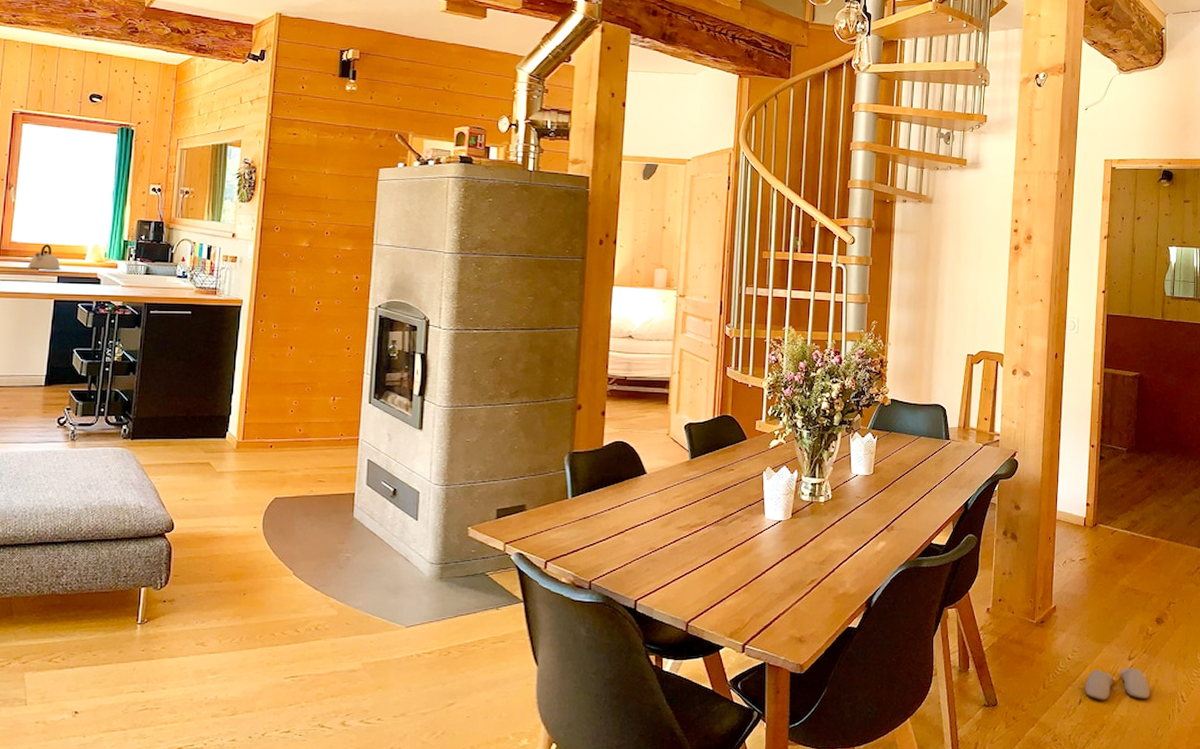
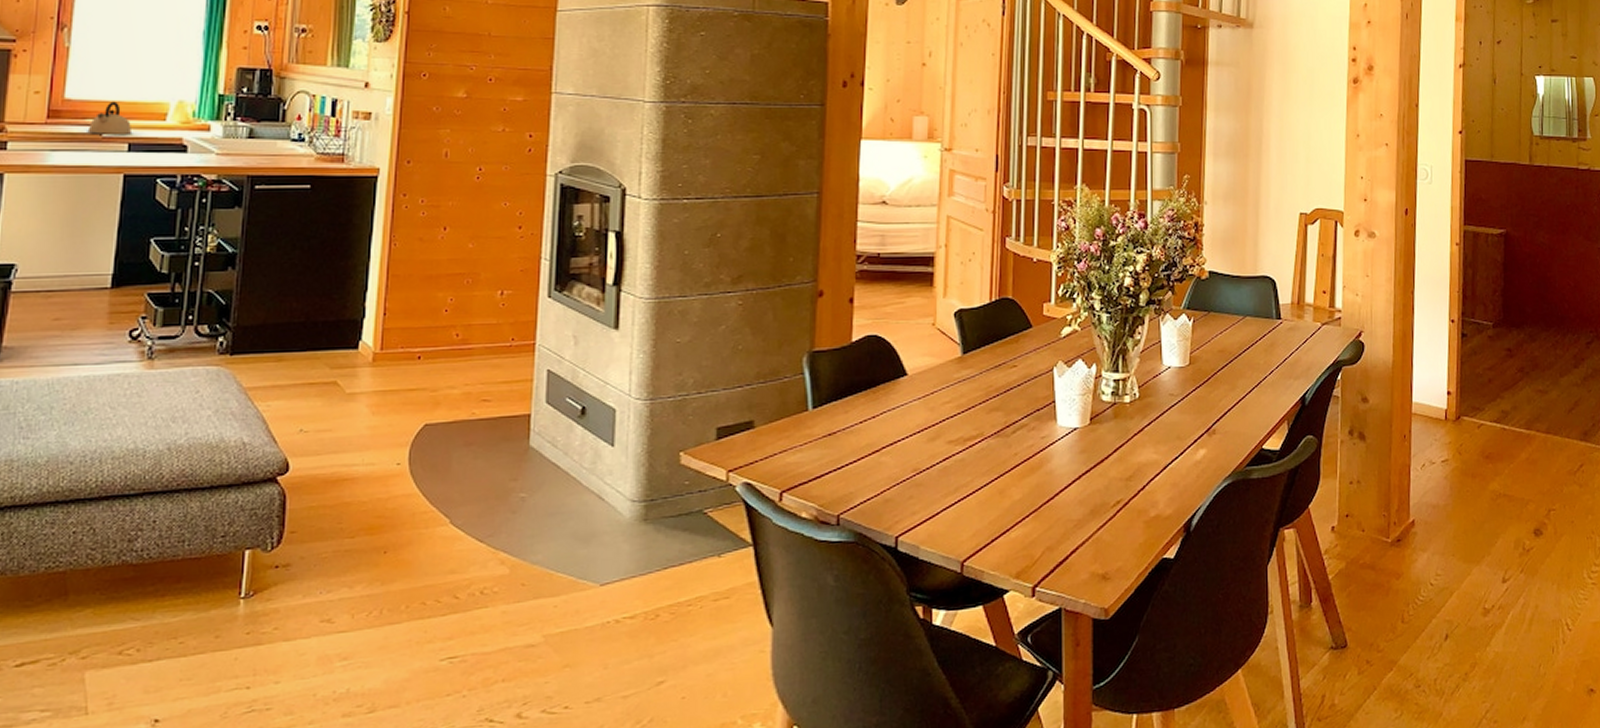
slippers: present [1084,668,1150,701] -> none [1451,592,1530,635]

